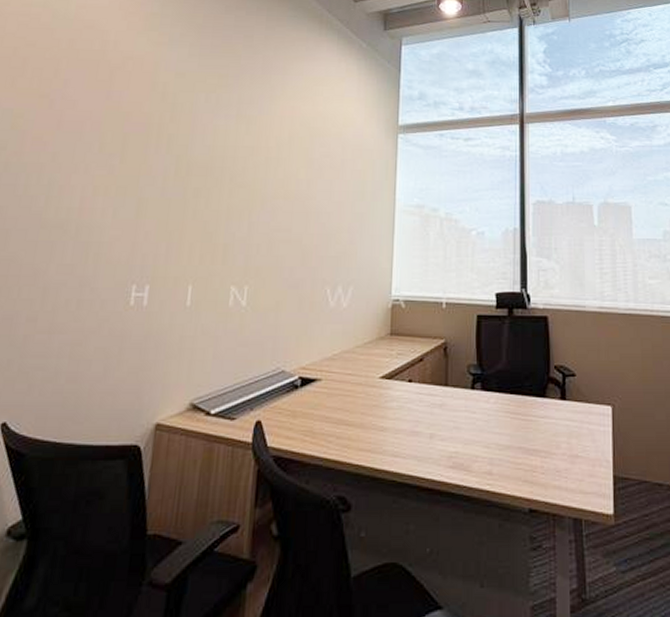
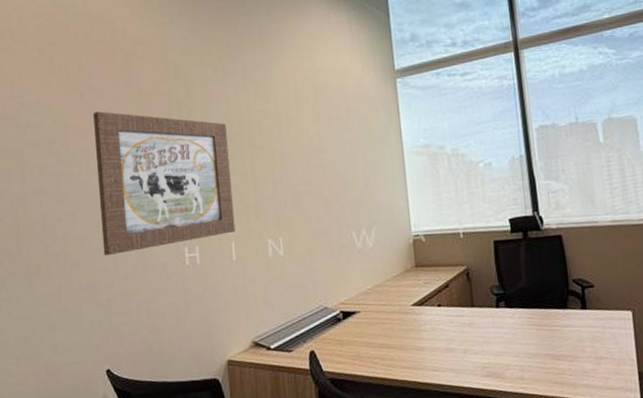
wall art: none [33,123,208,284] -> present [93,111,236,255]

